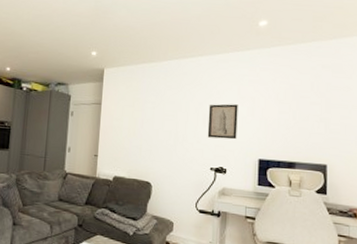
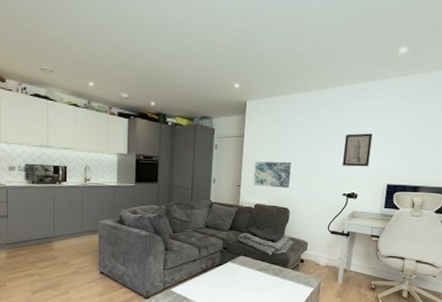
wall art: none [111,130,152,160] -> present [253,161,291,188]

